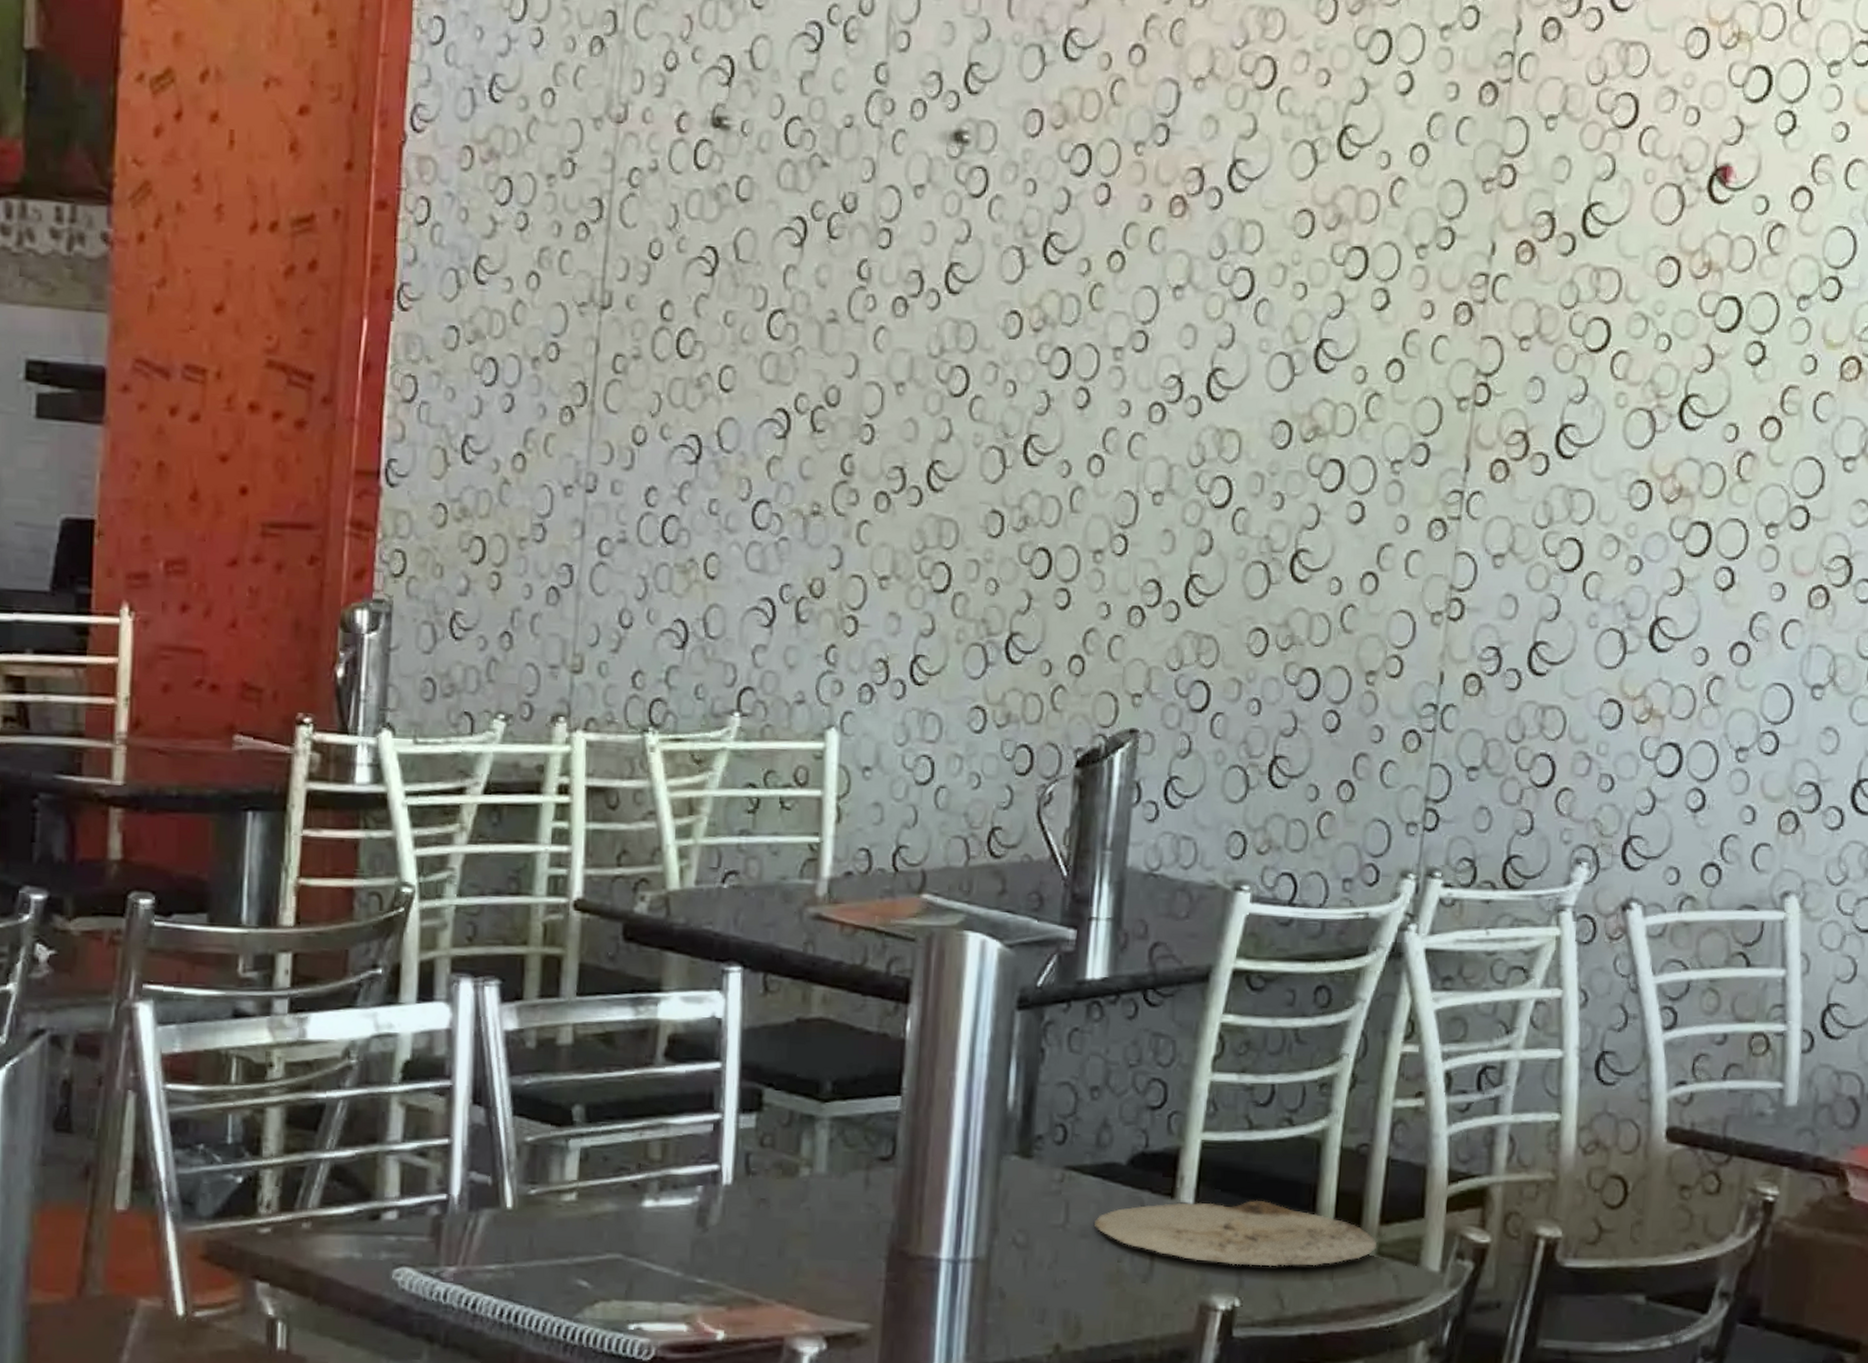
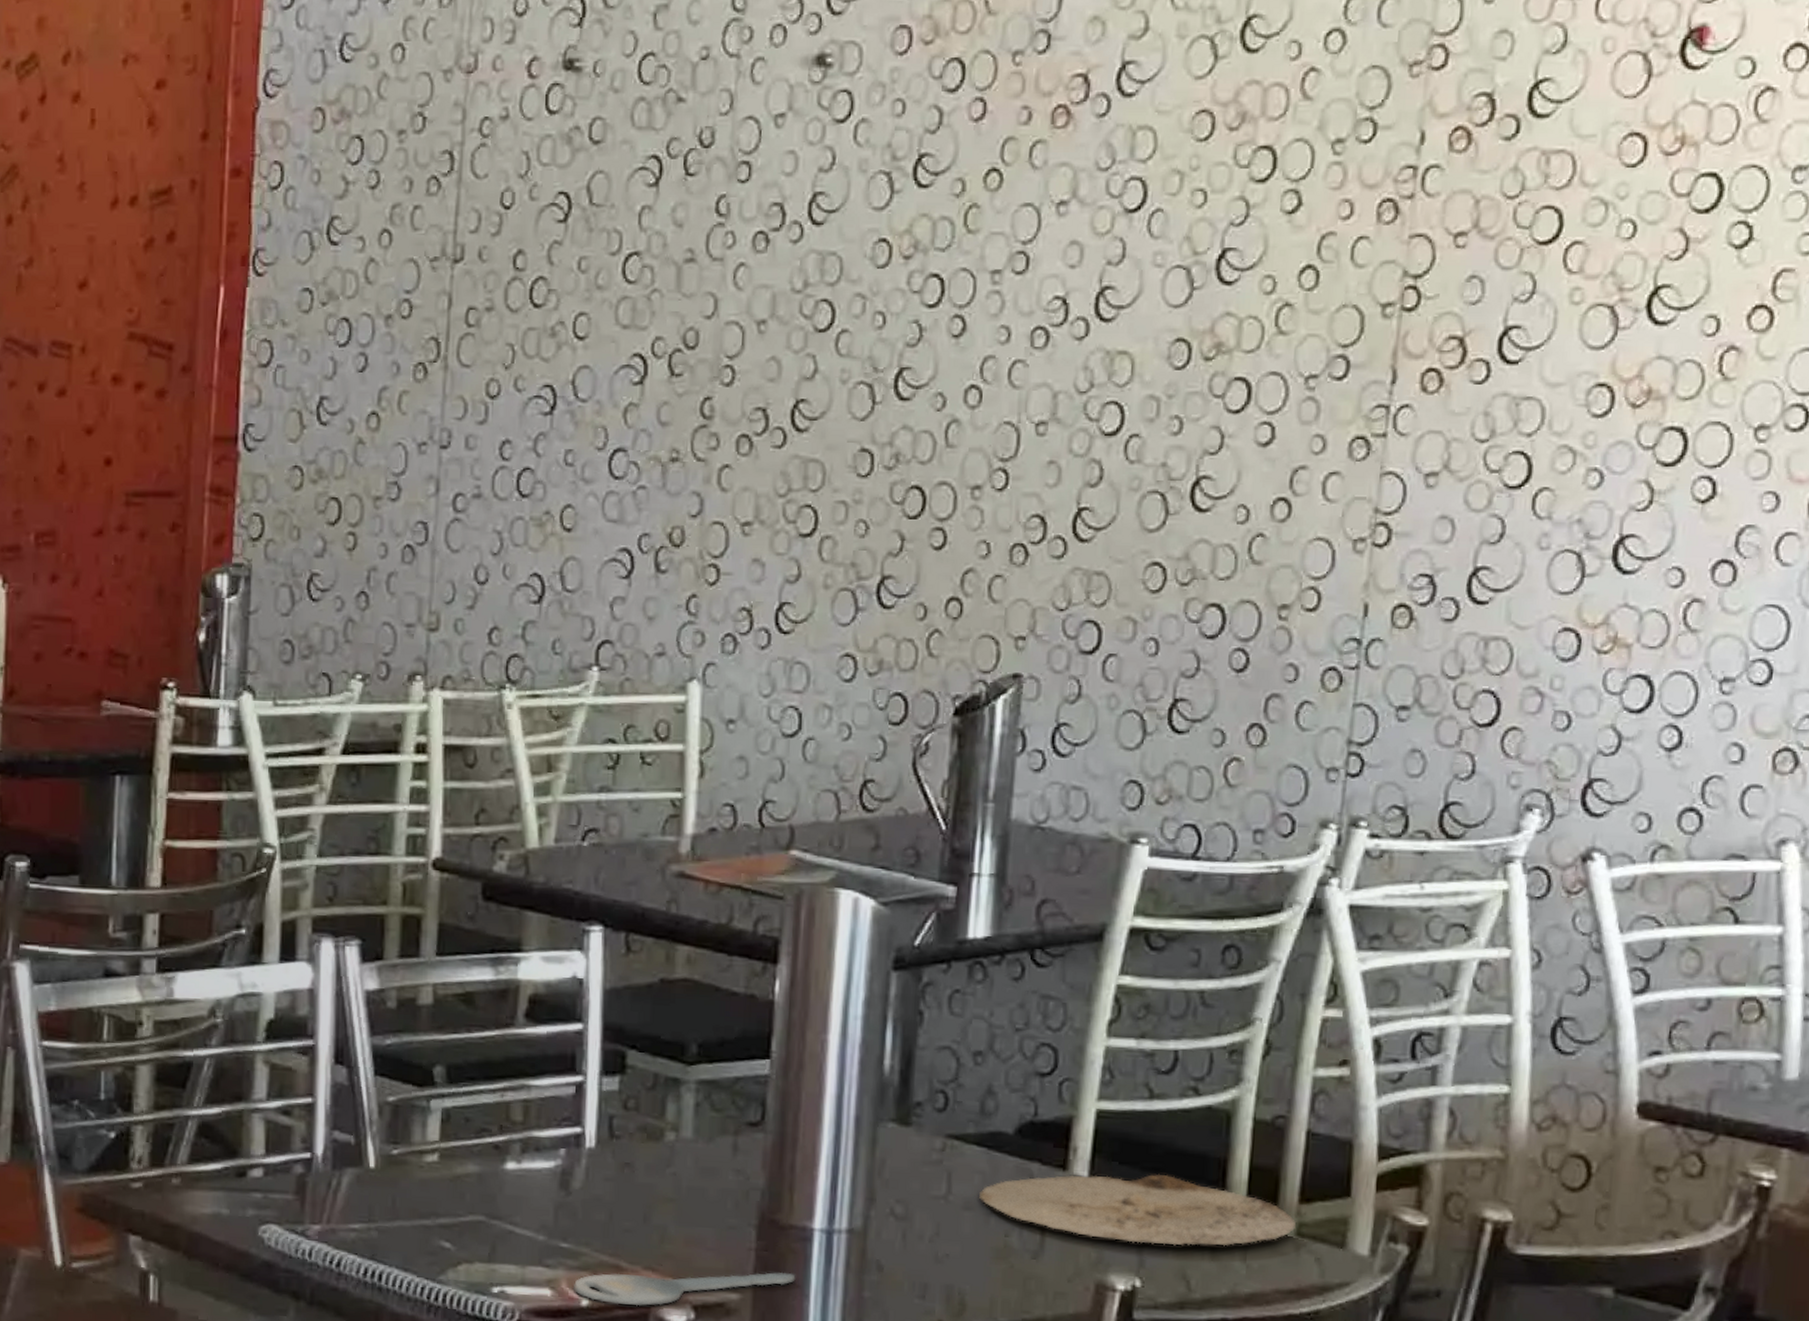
key: none [709,1302,923,1339] -> present [574,1272,796,1306]

